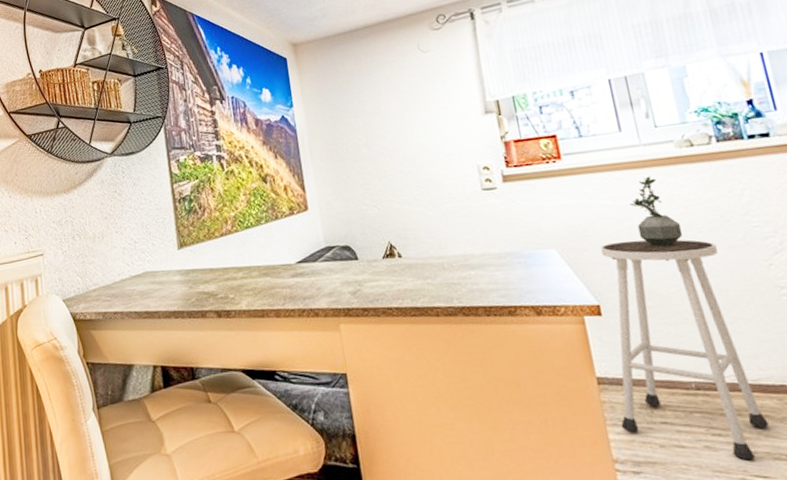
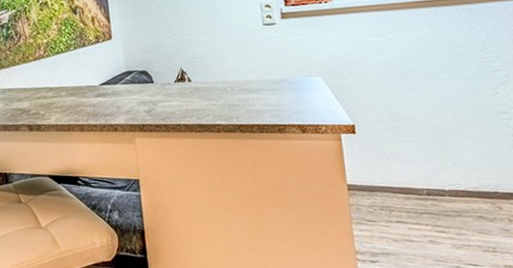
stool: present [600,239,769,461] -> none [359,71,482,252]
potted plant: present [629,176,683,247] -> none [386,16,428,77]

